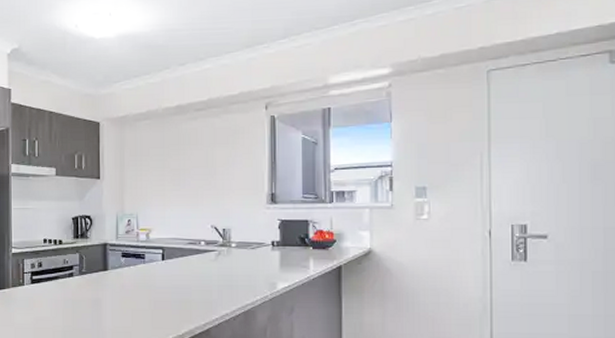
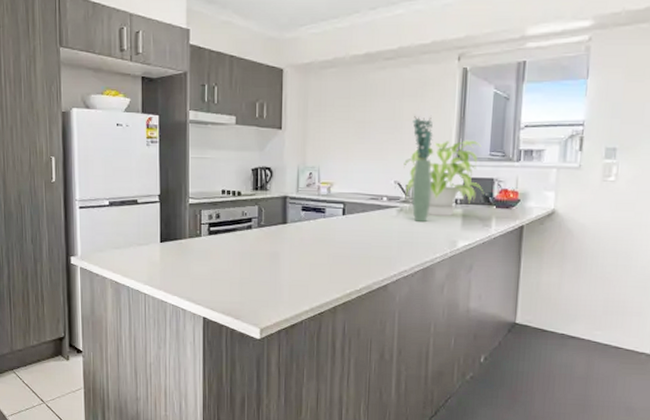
plant: none [219,183,300,259] -> present [404,140,484,217]
vase: none [225,162,248,266] -> present [411,116,433,223]

